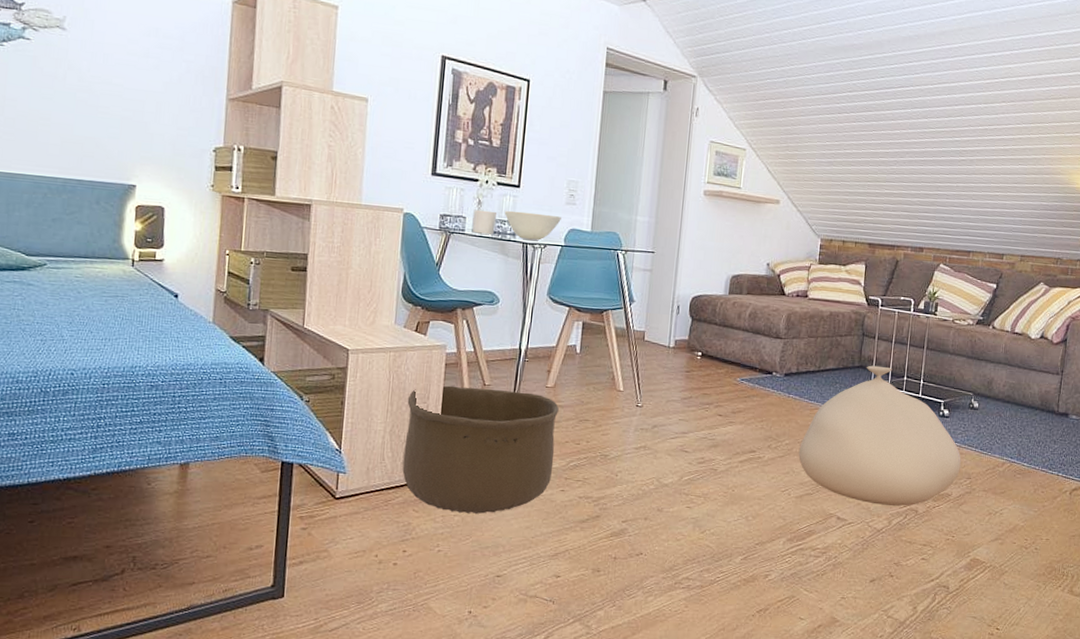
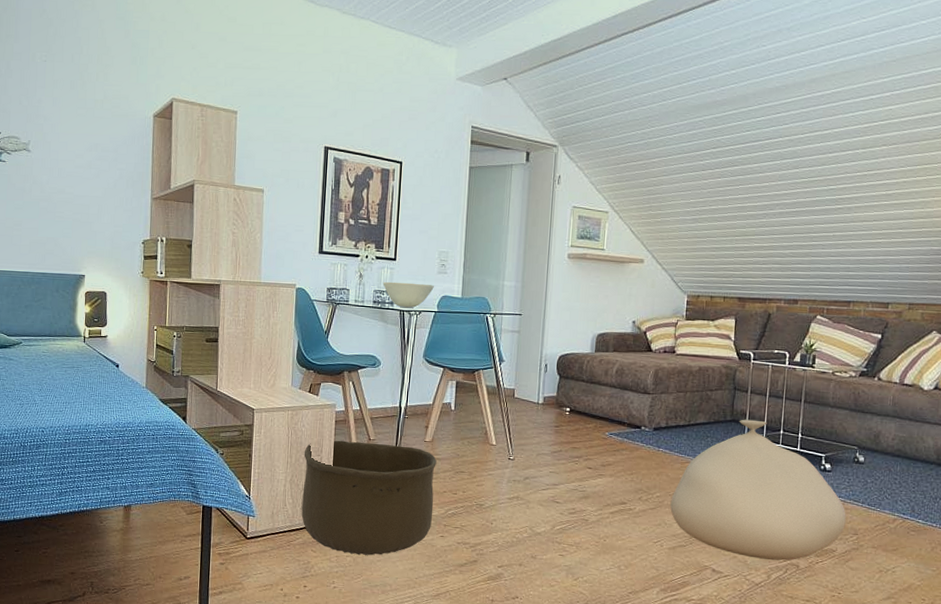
mug: present [472,209,498,235] -> none [355,282,377,304]

